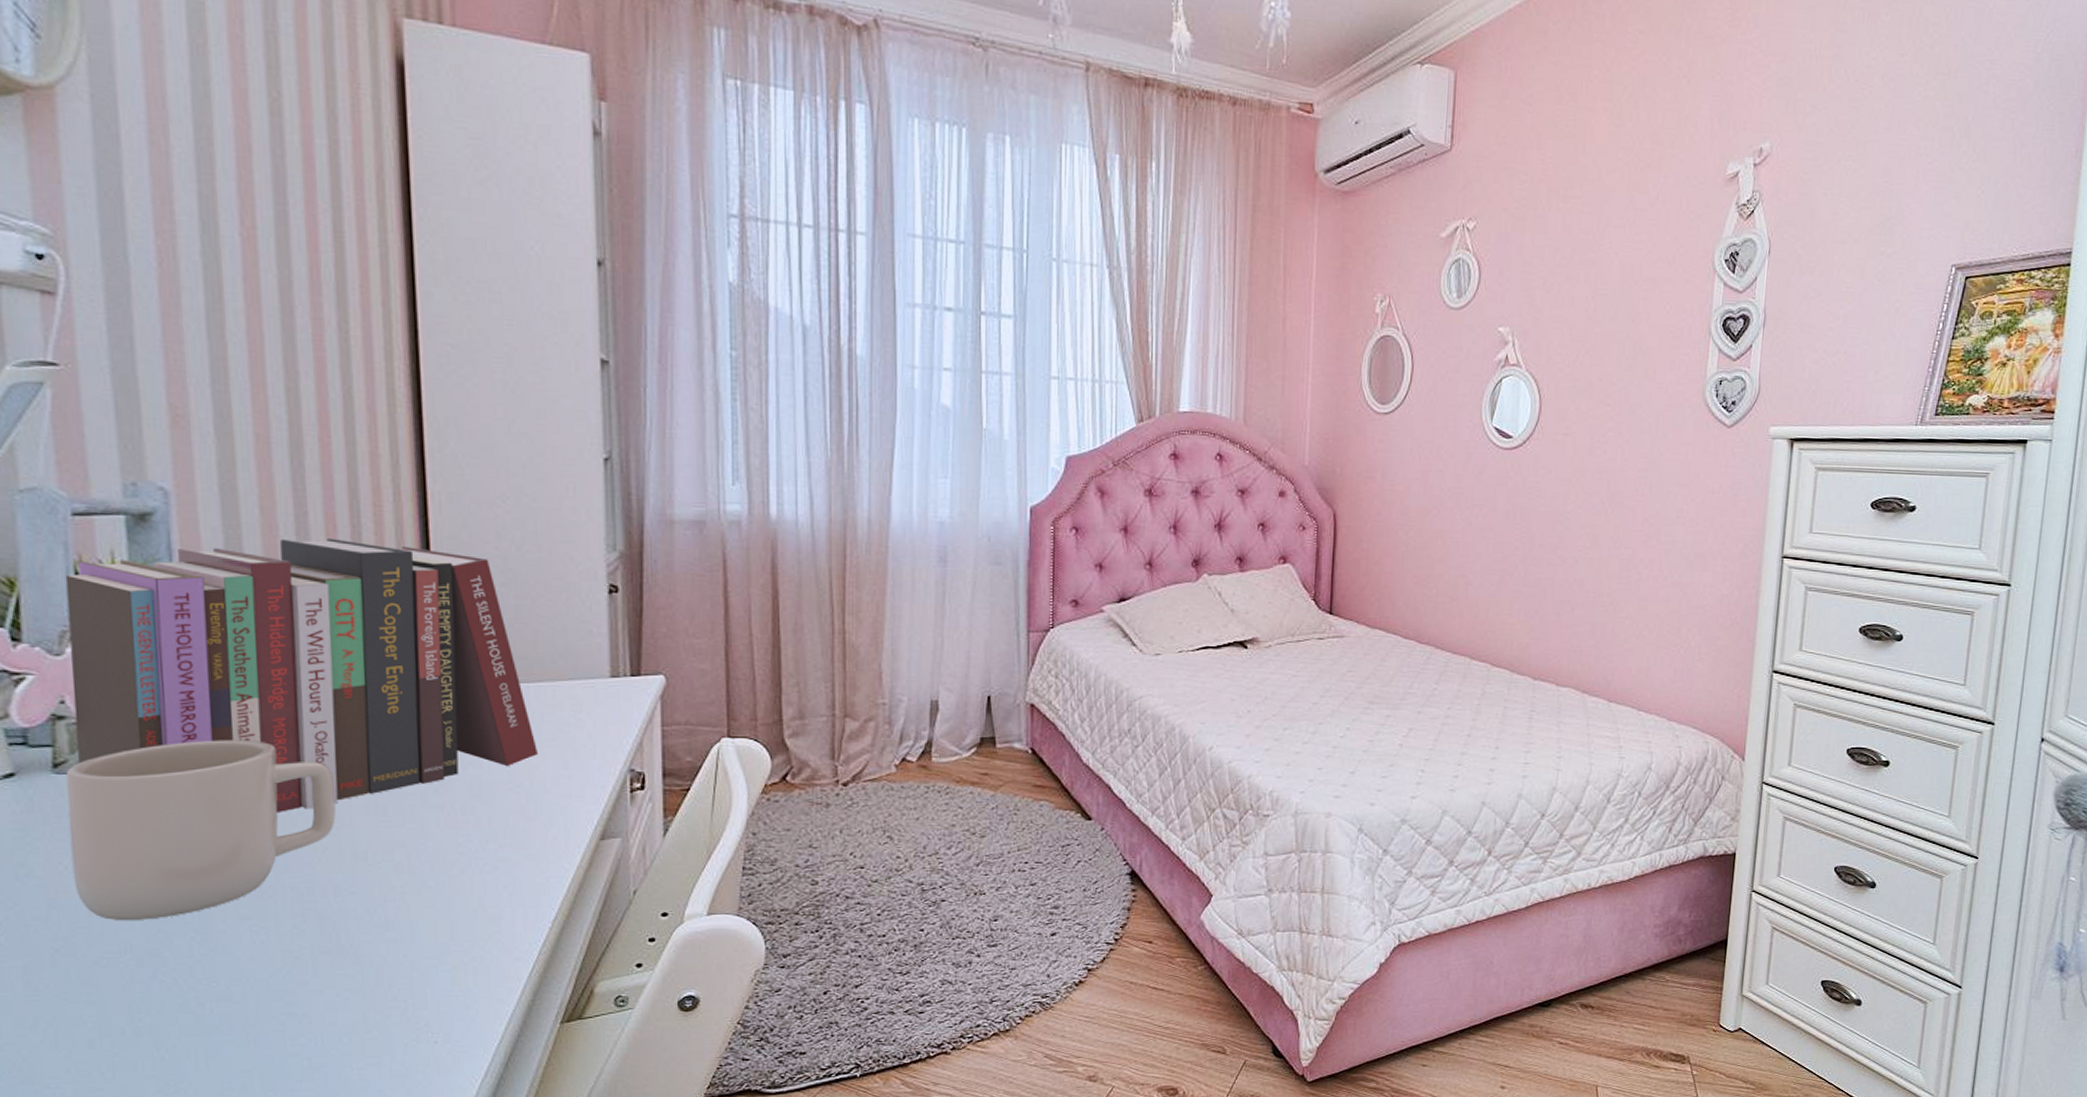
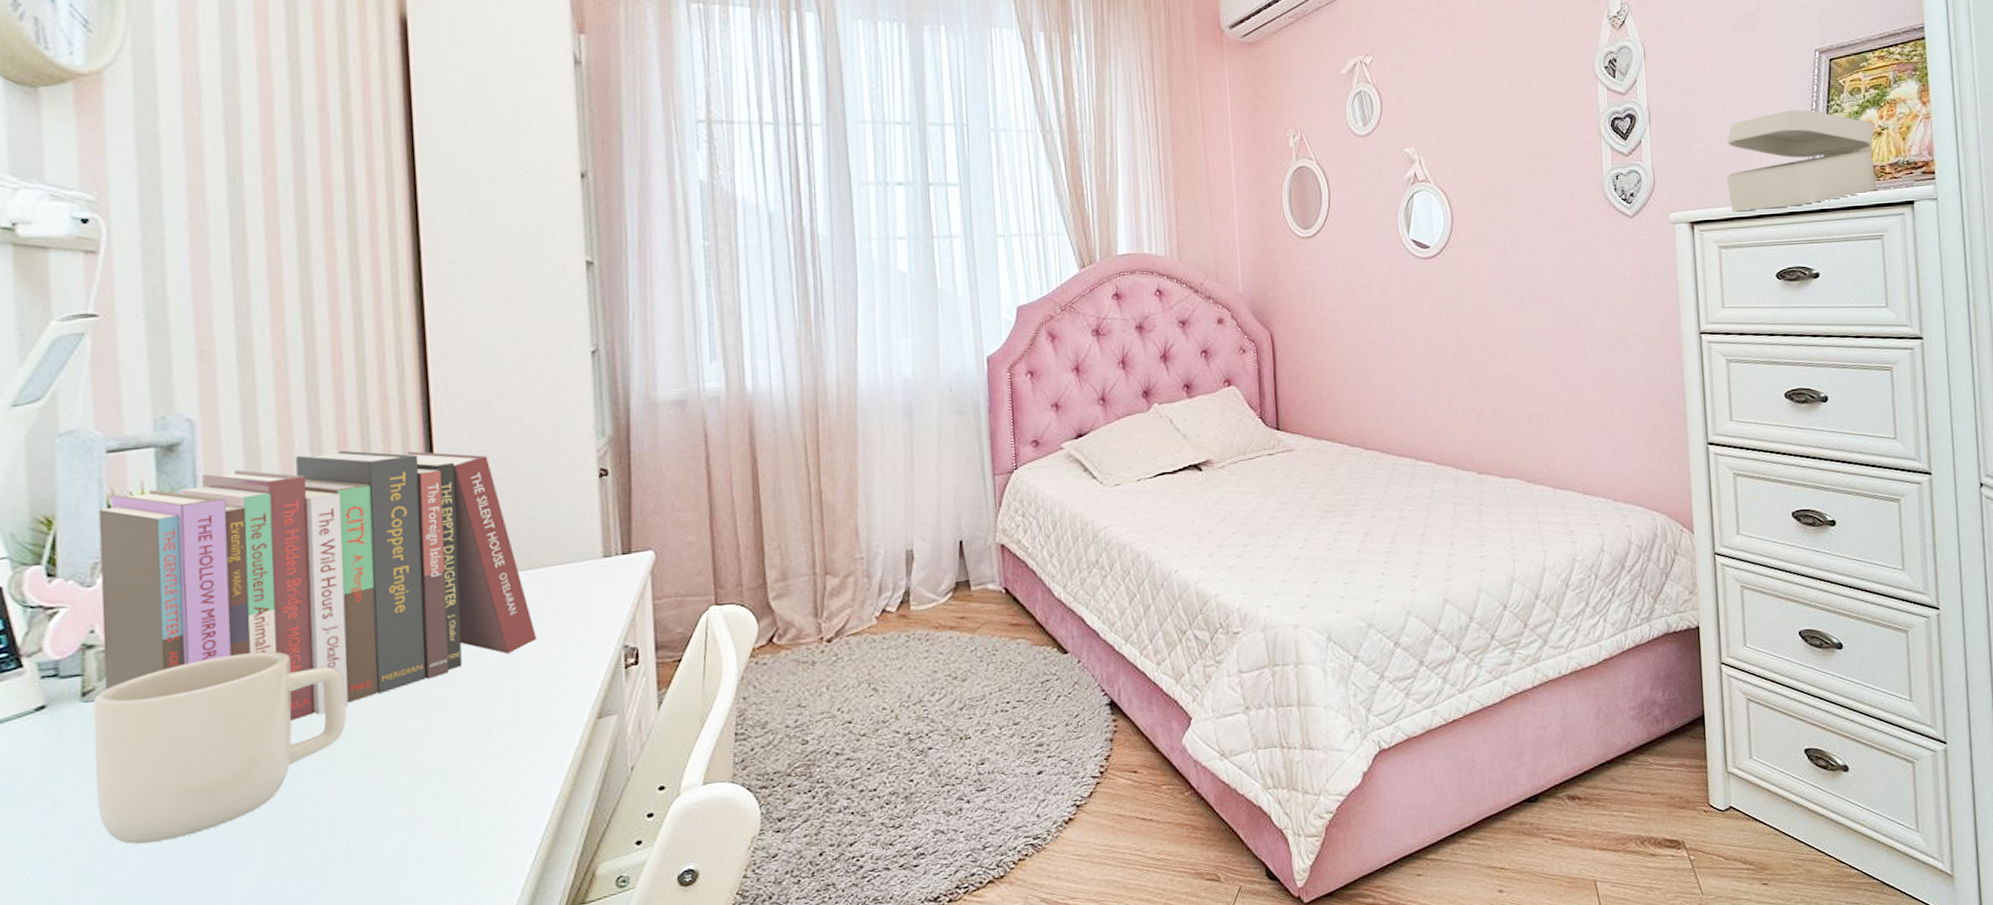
jewelry box: none [1835,328,2002,433] -> present [1726,110,1877,212]

